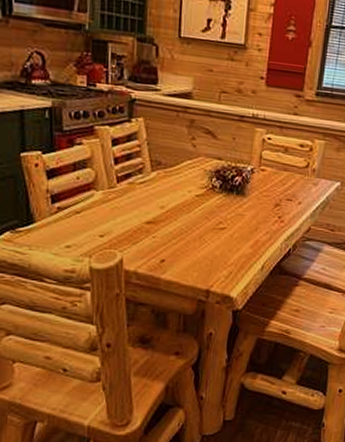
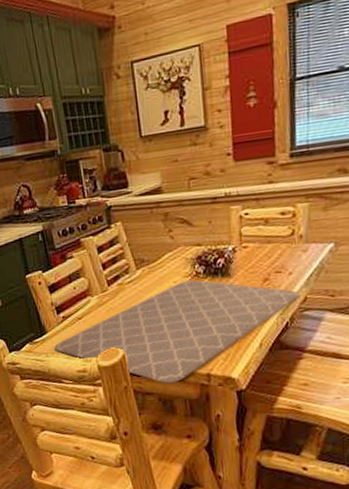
placemat: none [41,192,306,296] -> present [54,279,301,384]

